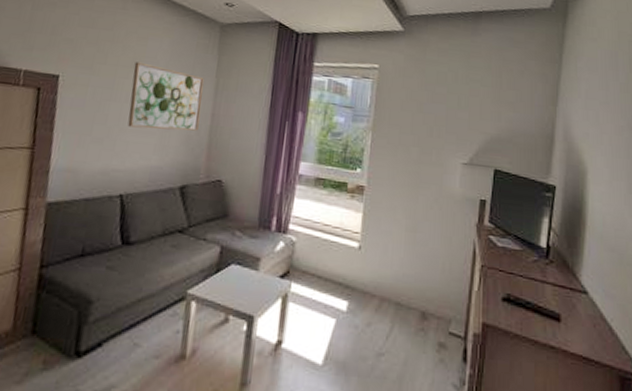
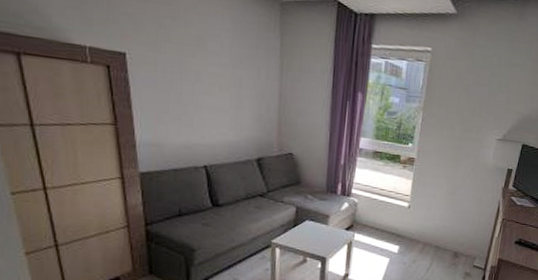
wall art: present [127,61,204,131] -> none [199,40,269,110]

